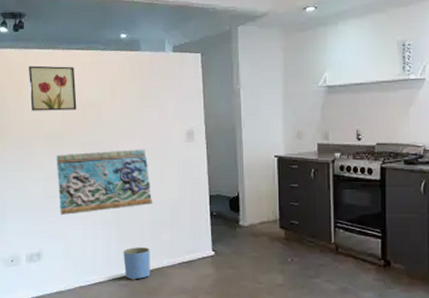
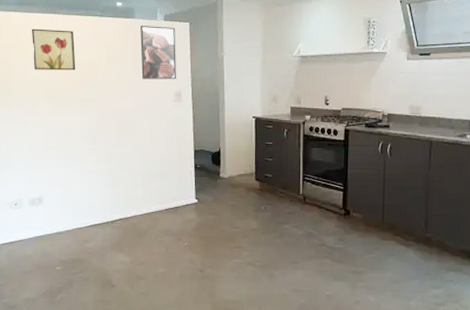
decorative wall panel: present [56,149,153,216] -> none [56,107,144,165]
planter: present [123,247,150,280] -> none [116,194,140,223]
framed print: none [147,57,189,118] -> present [140,25,177,80]

